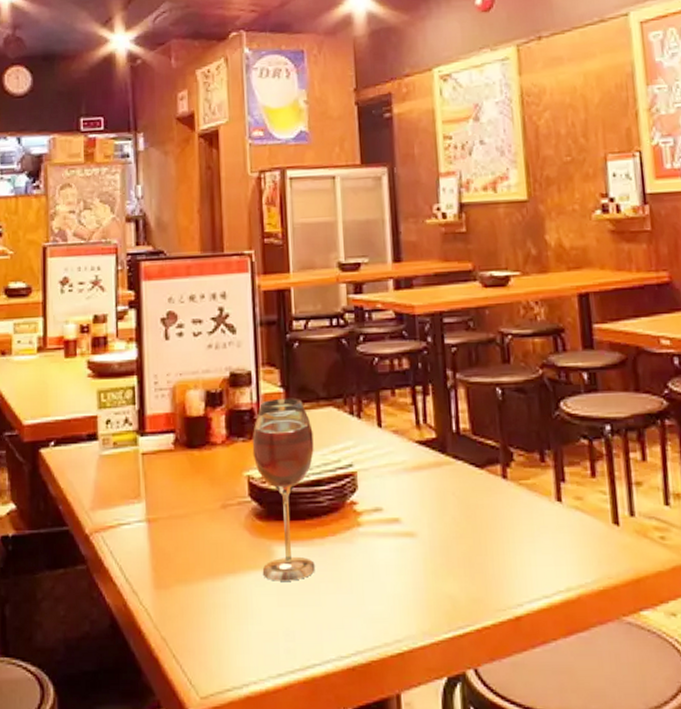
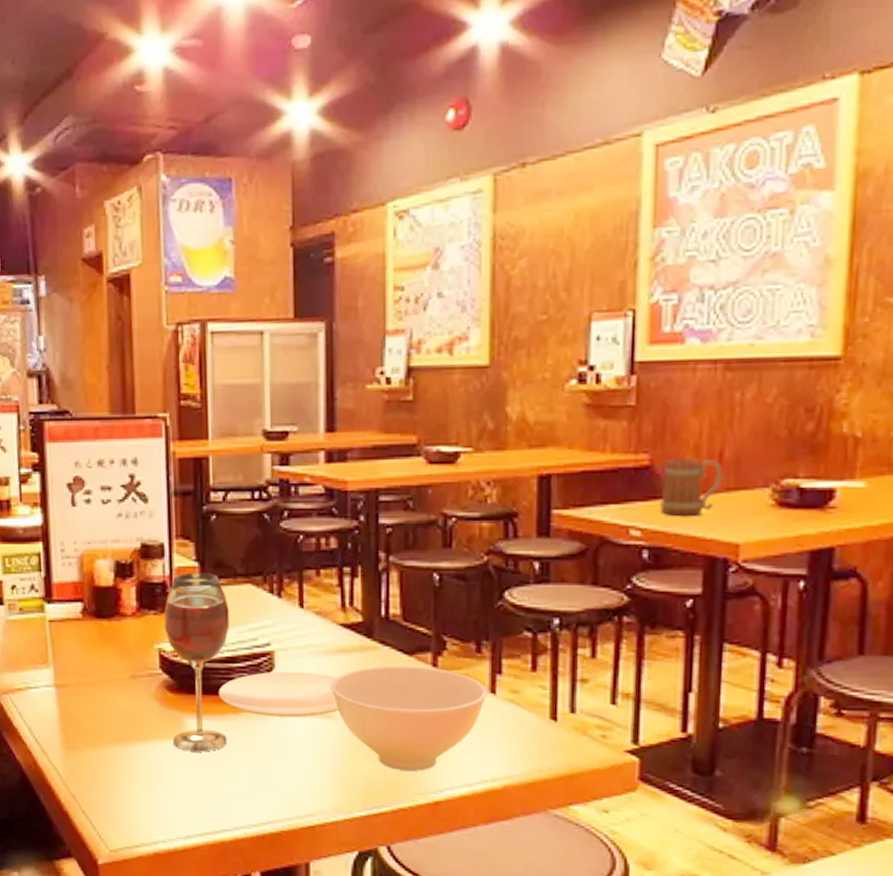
plate: none [305,490,420,539] -> present [218,671,339,718]
bowl: none [410,478,555,586] -> present [330,665,488,771]

